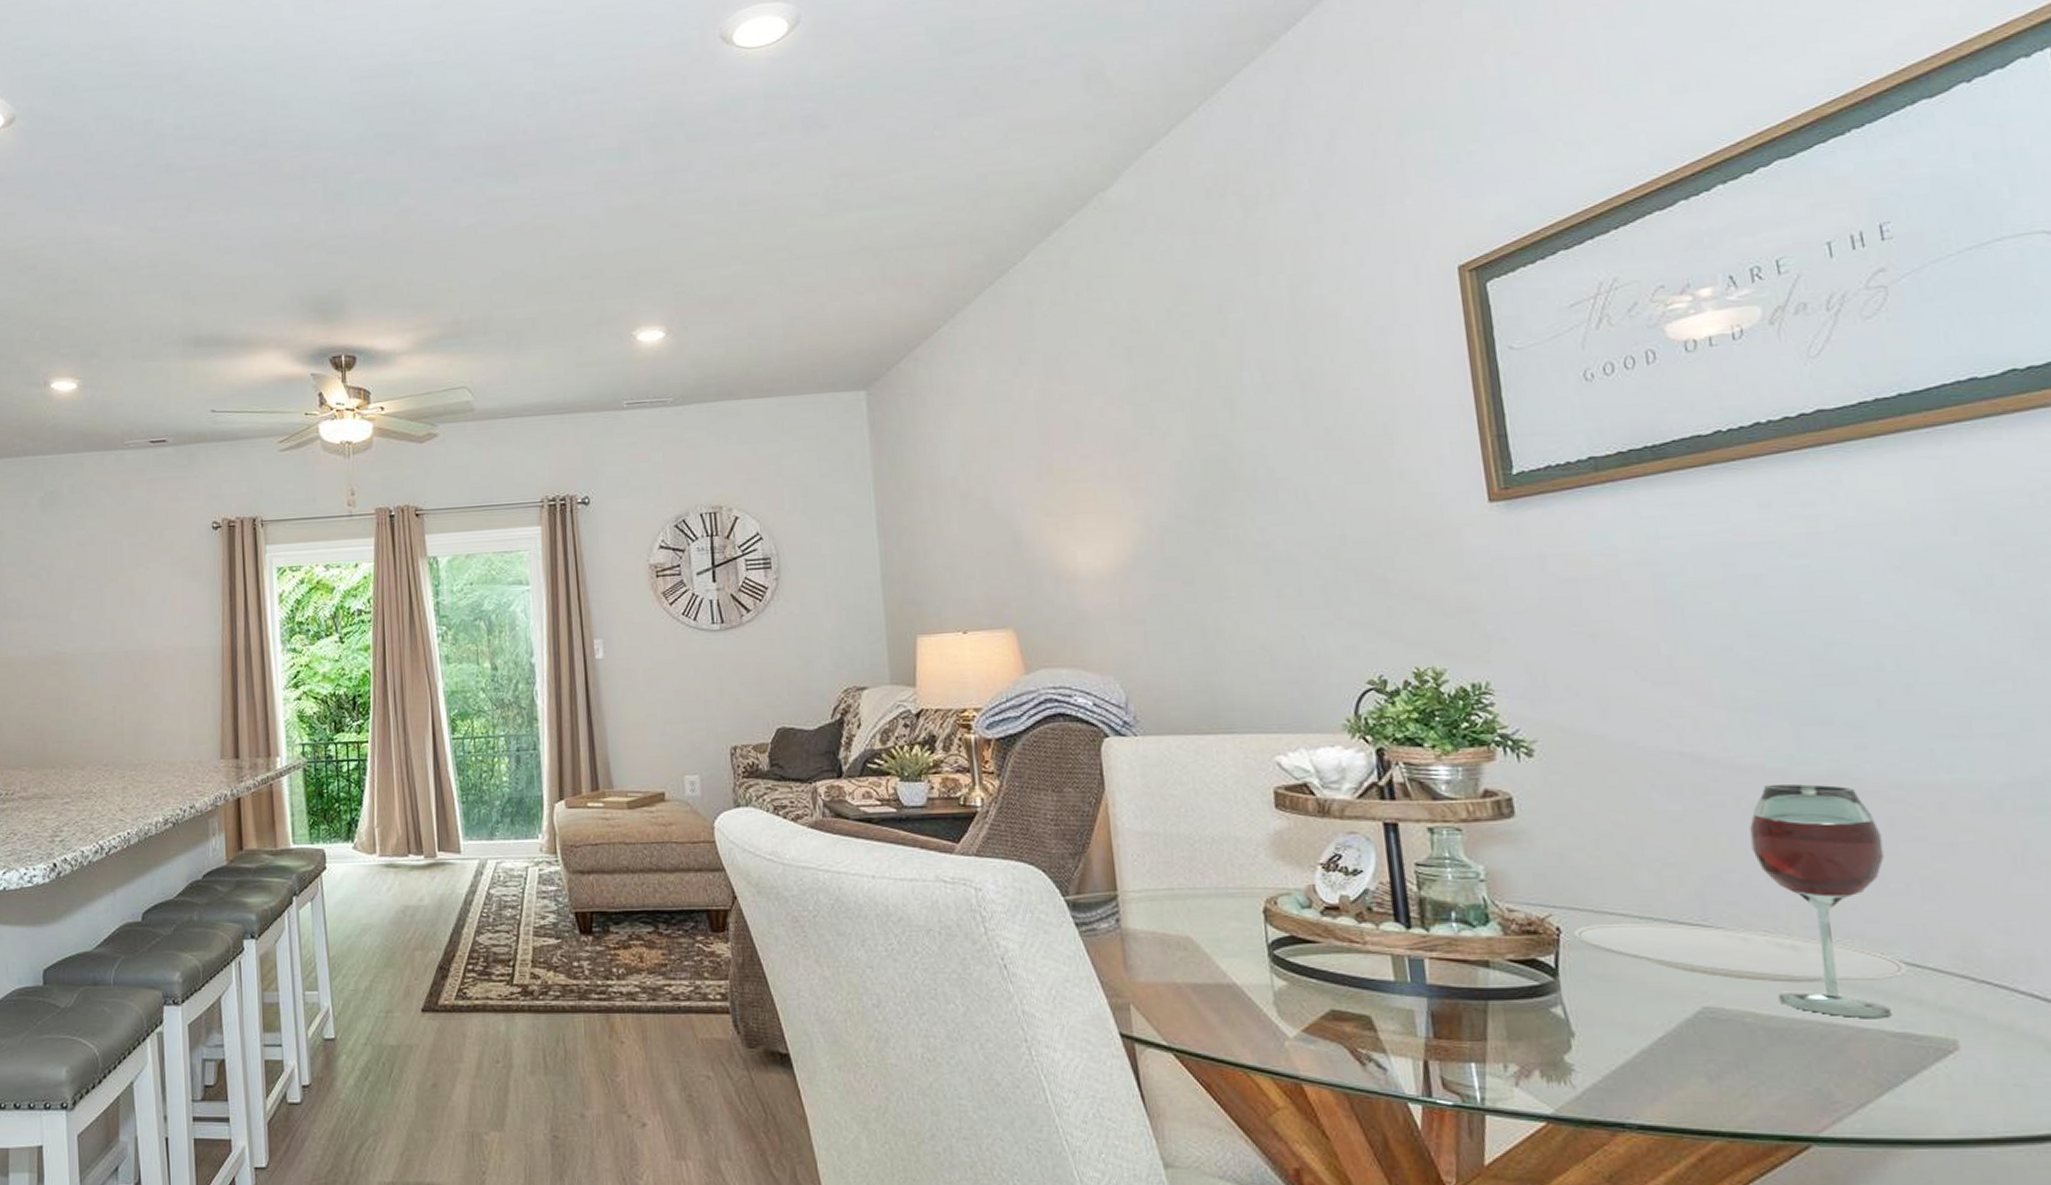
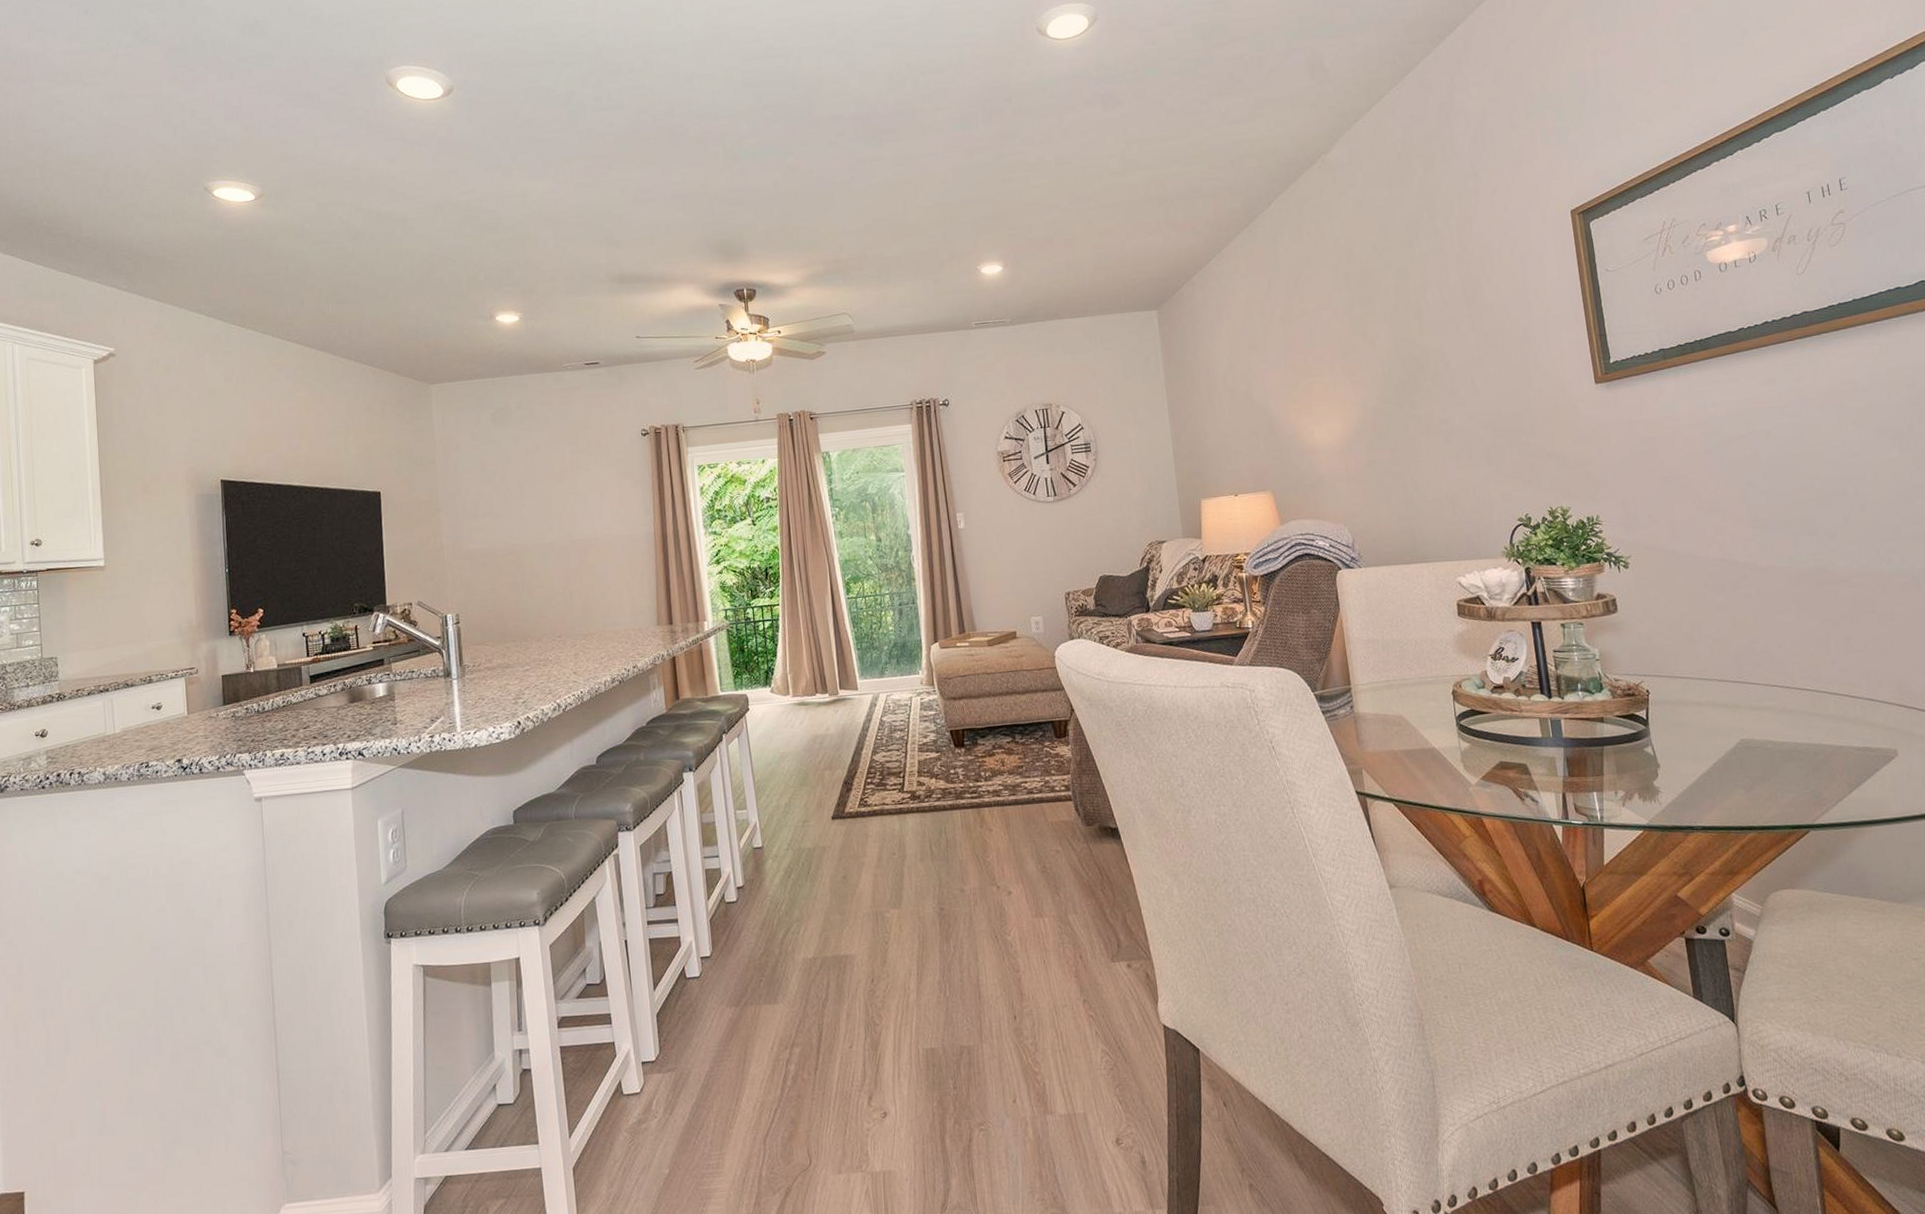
plate: present [1573,922,1909,983] -> none [1657,682,1867,718]
wineglass: present [1749,783,1891,1019] -> none [1767,577,1857,739]

